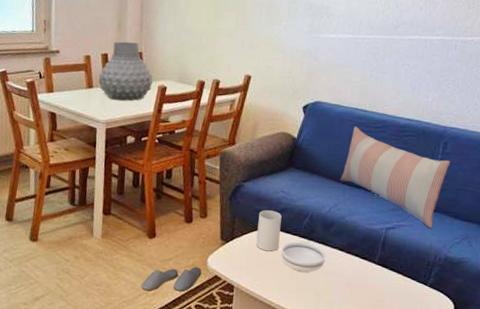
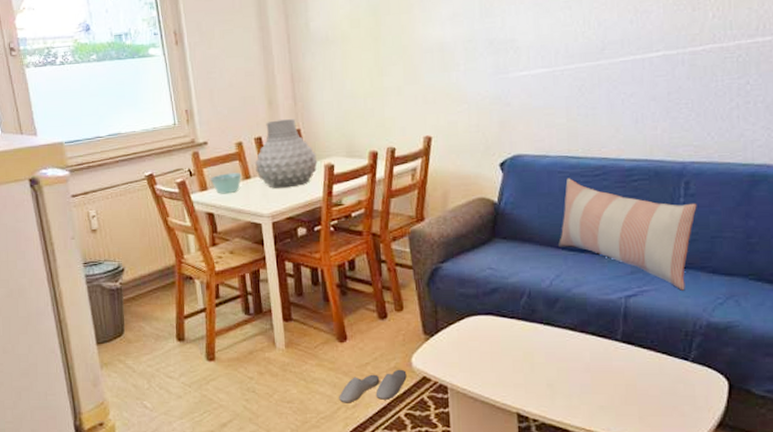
bowl: none [57,80,86,99] -> present [210,173,242,194]
cup: present [256,210,282,252] -> none [465,293,495,341]
bowl: present [281,241,326,272] -> none [498,325,554,361]

